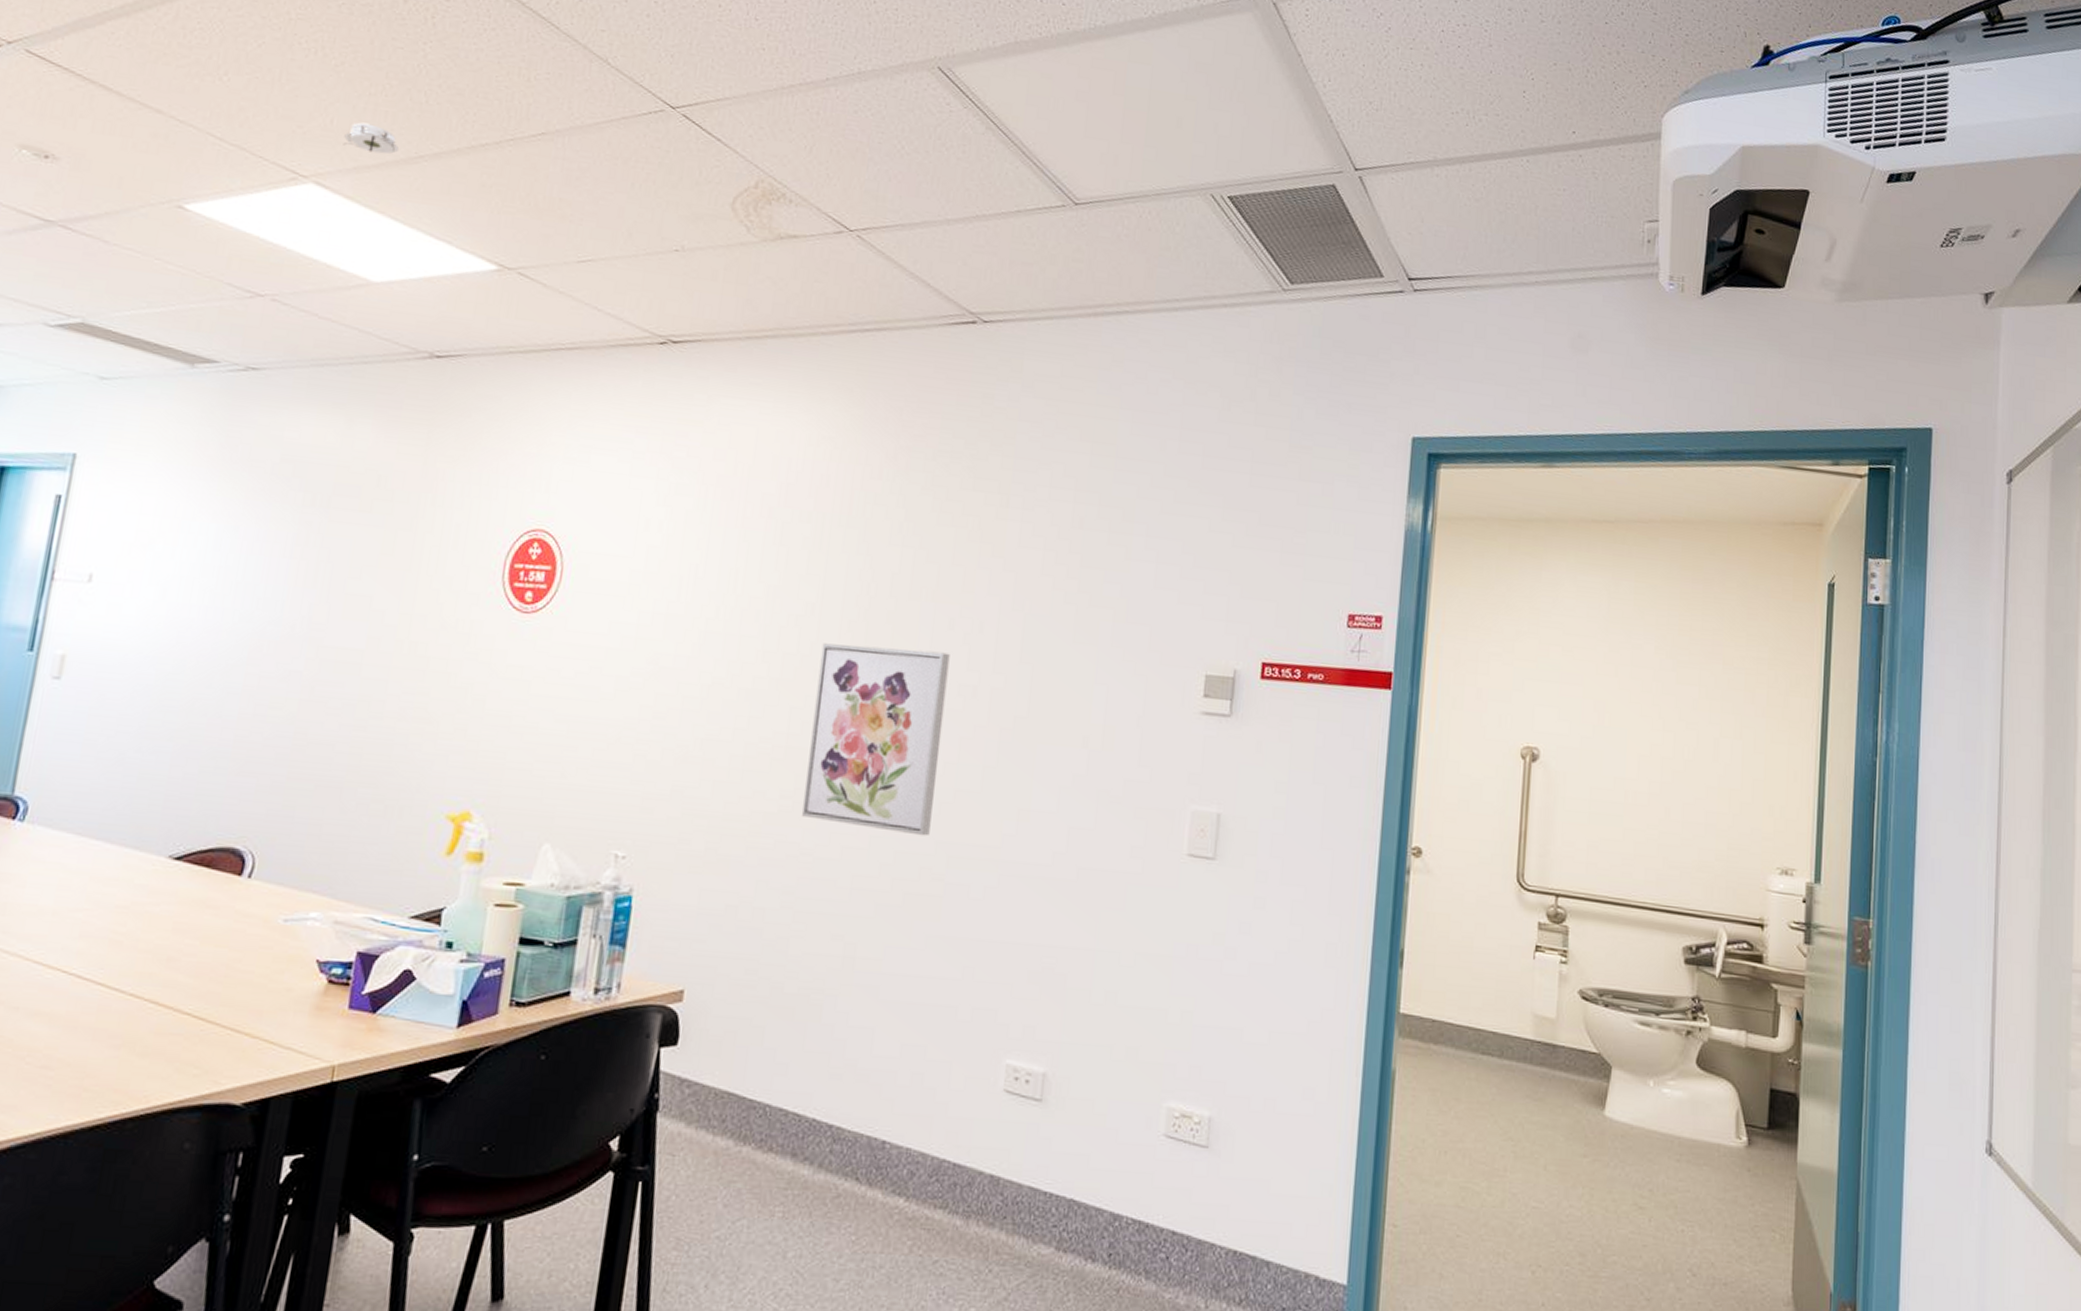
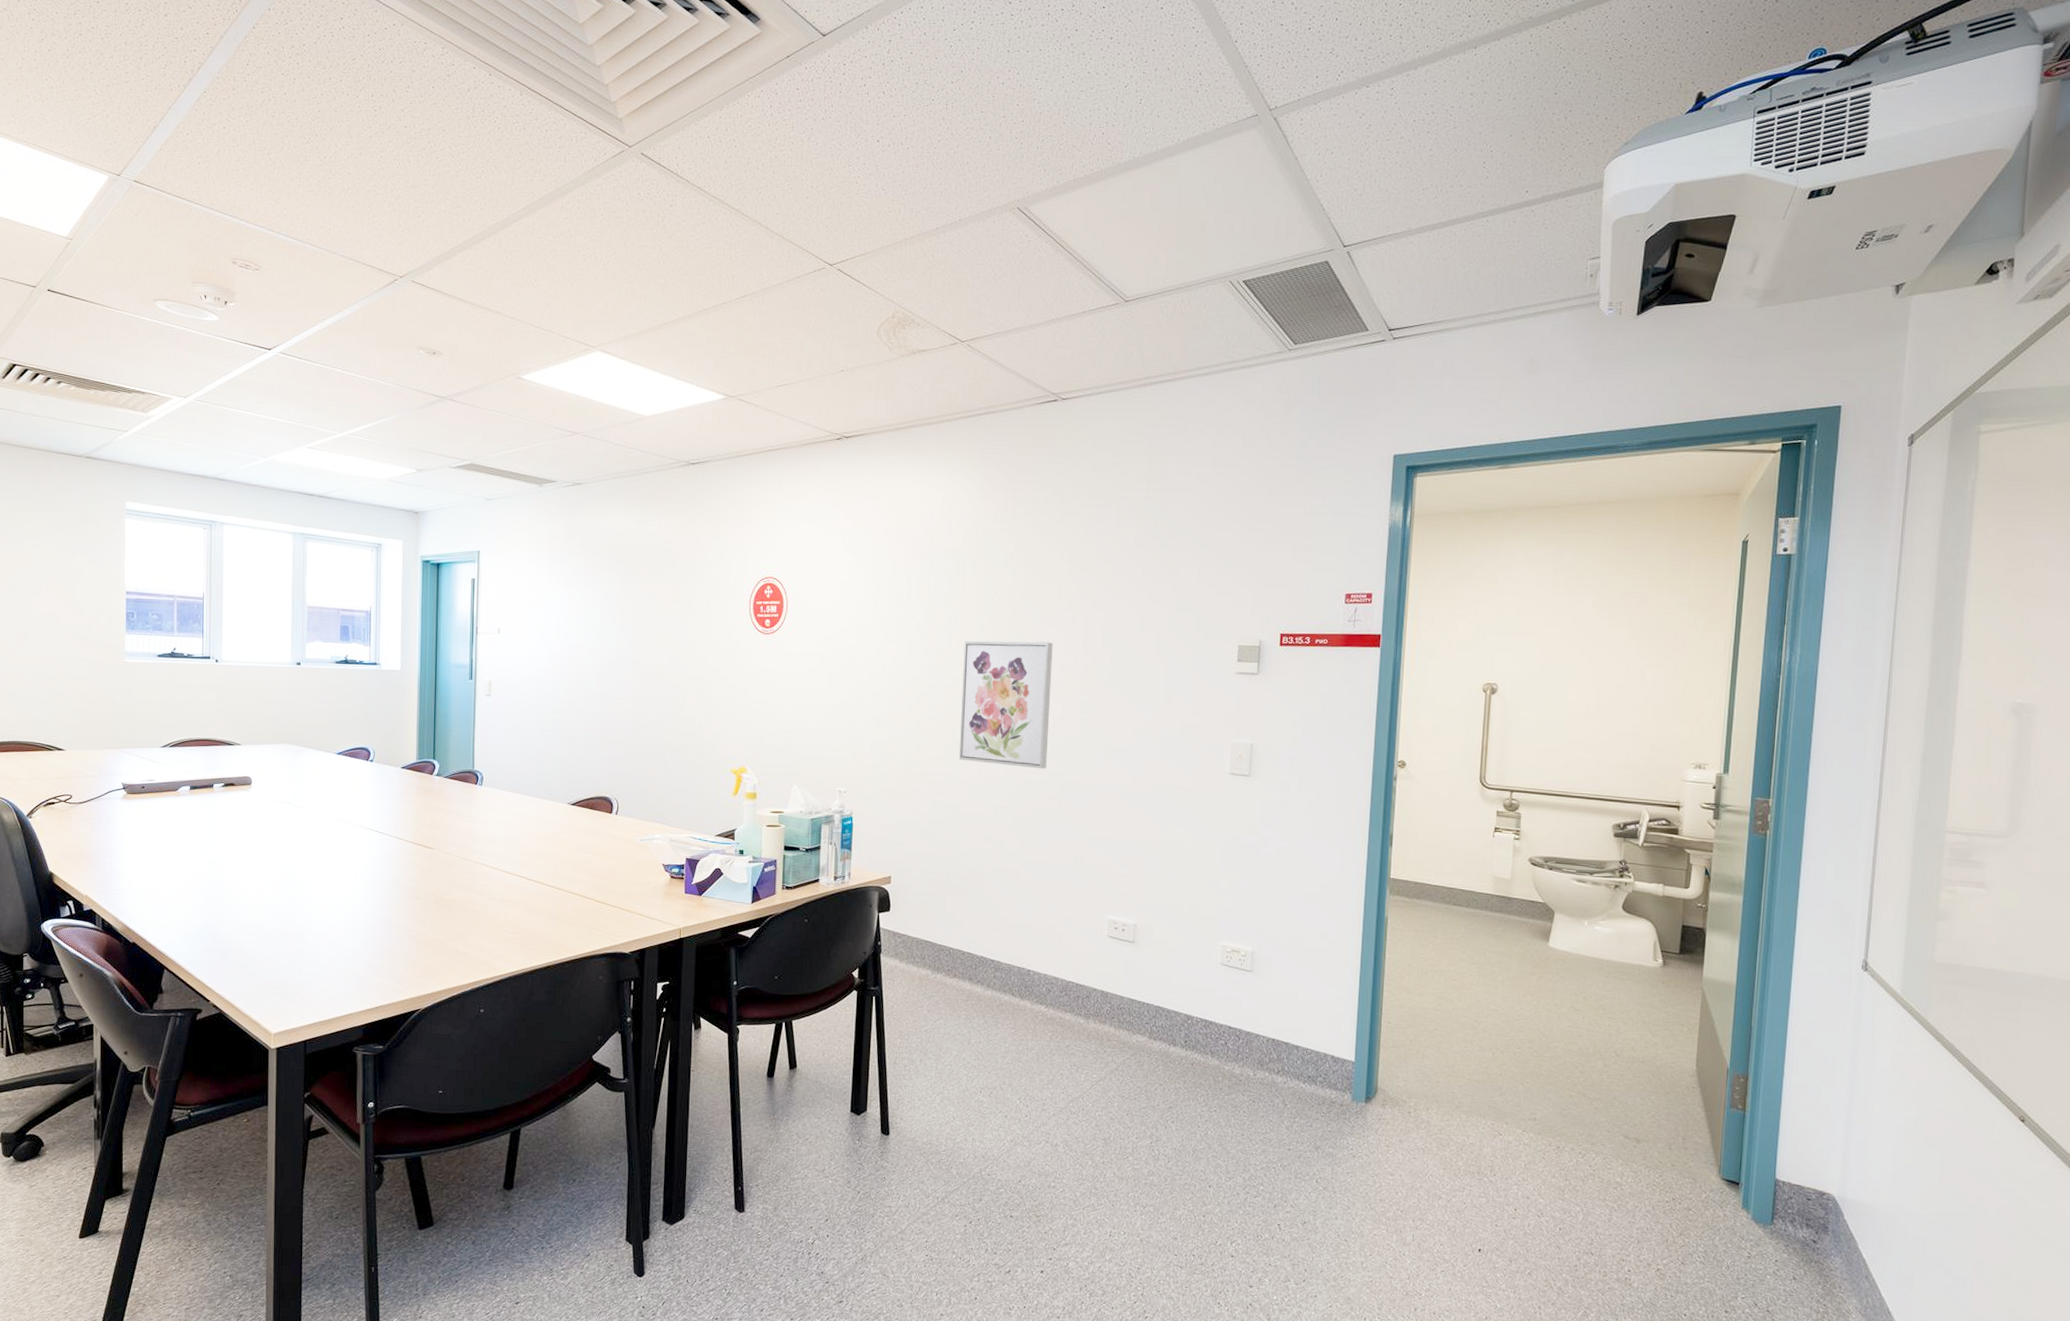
smoke detector: present [343,122,398,154] -> none [615,304,651,325]

